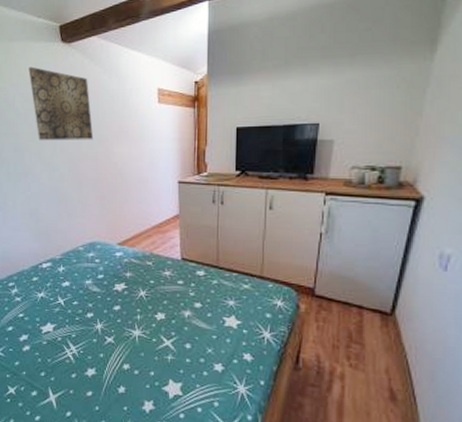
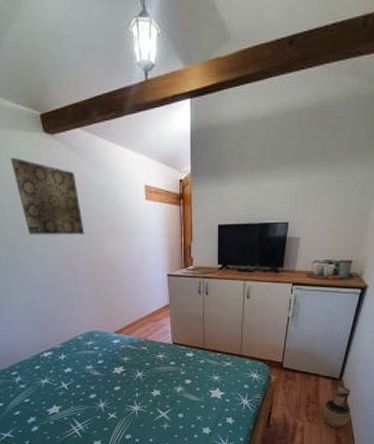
ceramic jug: none [368,324,410,380] -> present [322,386,351,428]

